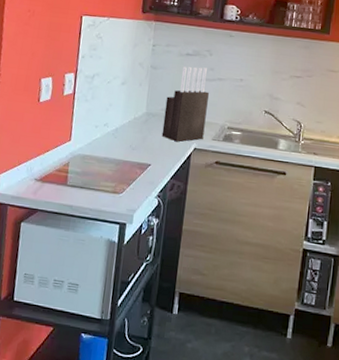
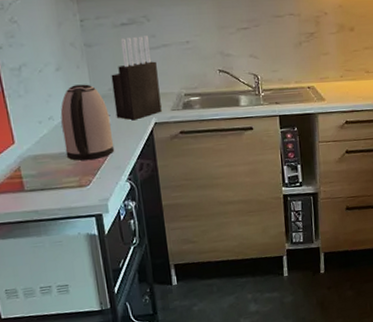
kettle: none [110,99,156,171] -> present [60,84,114,161]

